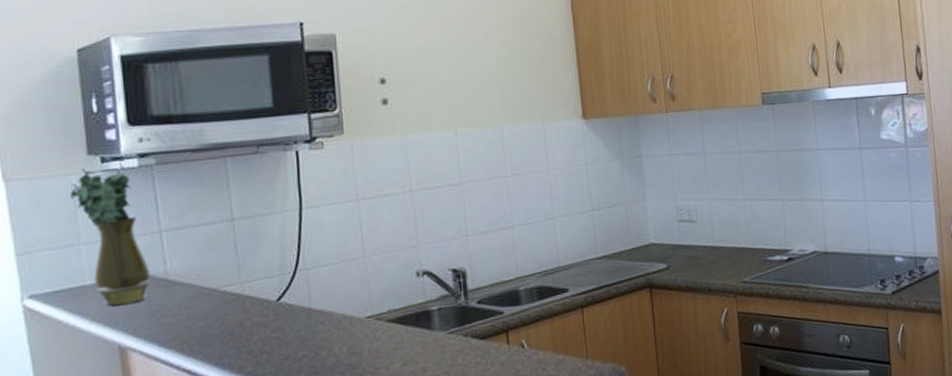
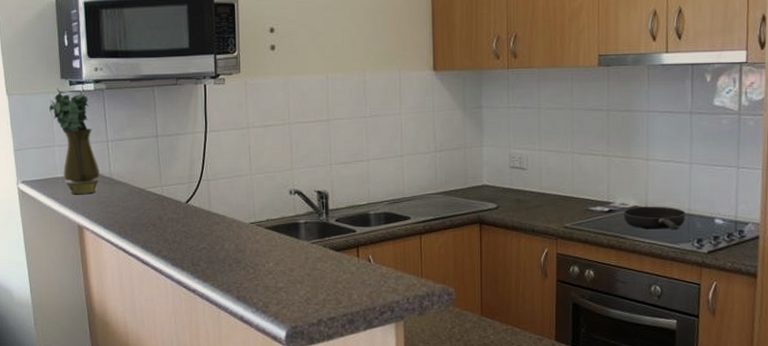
frying pan: none [803,249,866,275] -> present [624,206,686,230]

